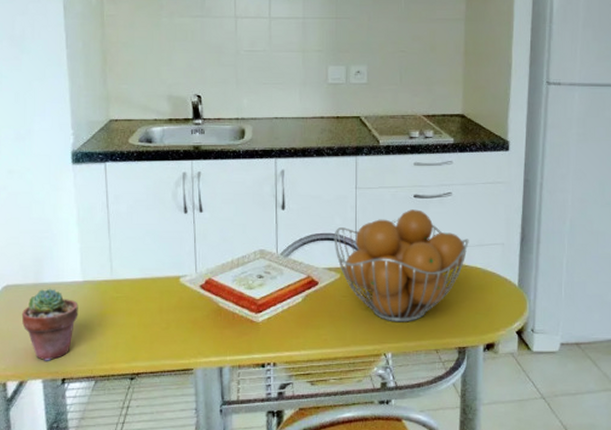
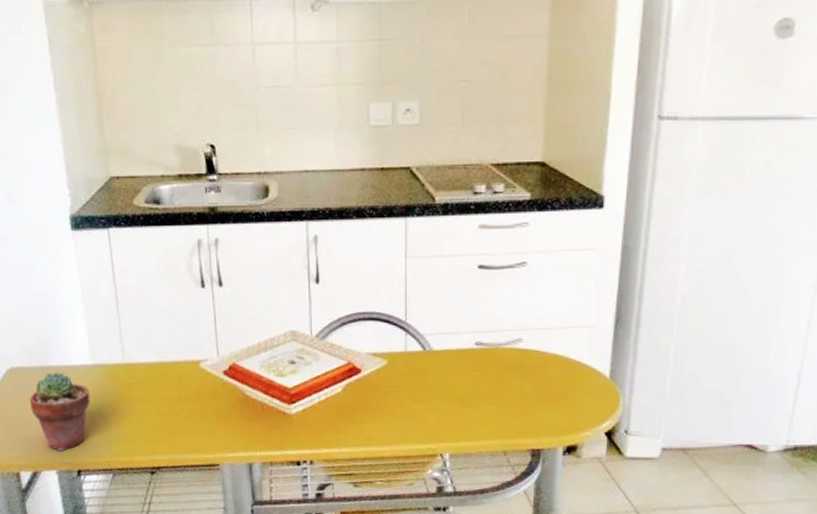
fruit basket: present [334,209,469,322] -> none [379,283,548,419]

